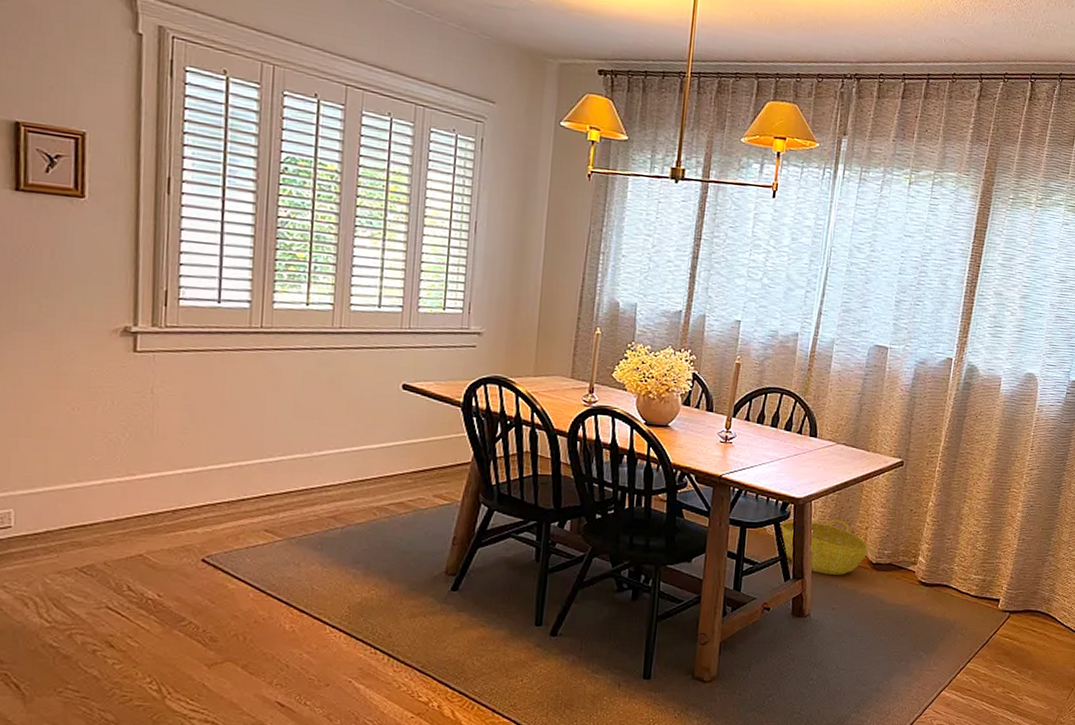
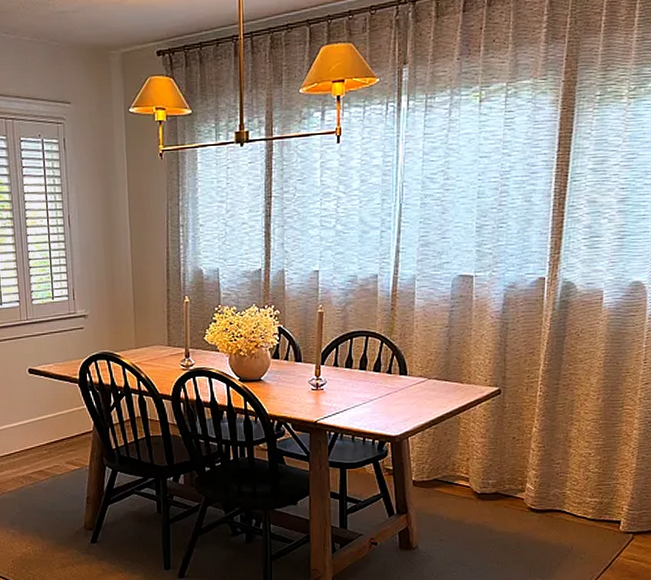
basket: present [780,519,869,575] -> none [379,453,472,508]

